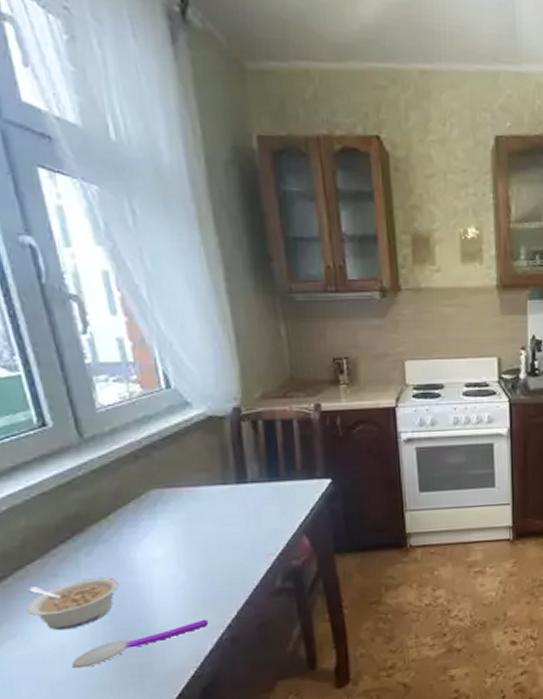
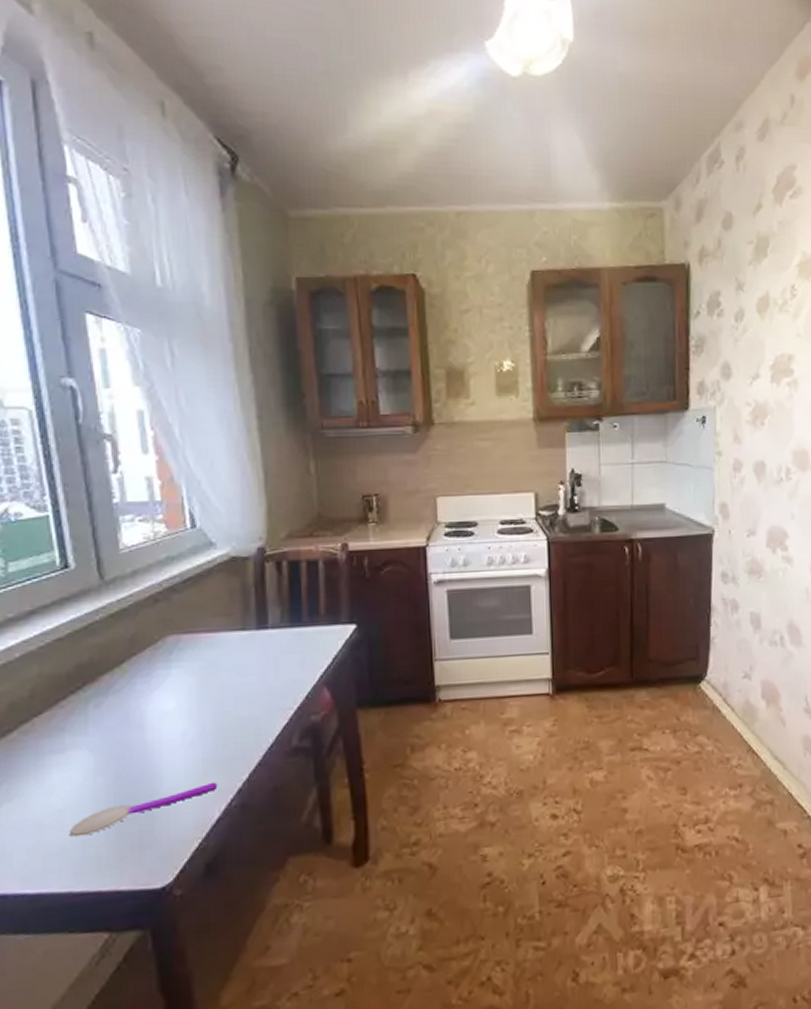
legume: present [27,576,120,631] -> none [29,731,128,793]

